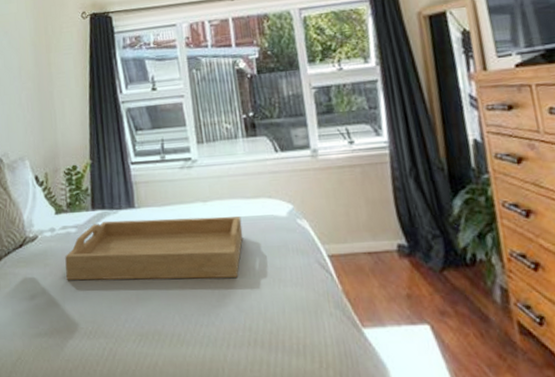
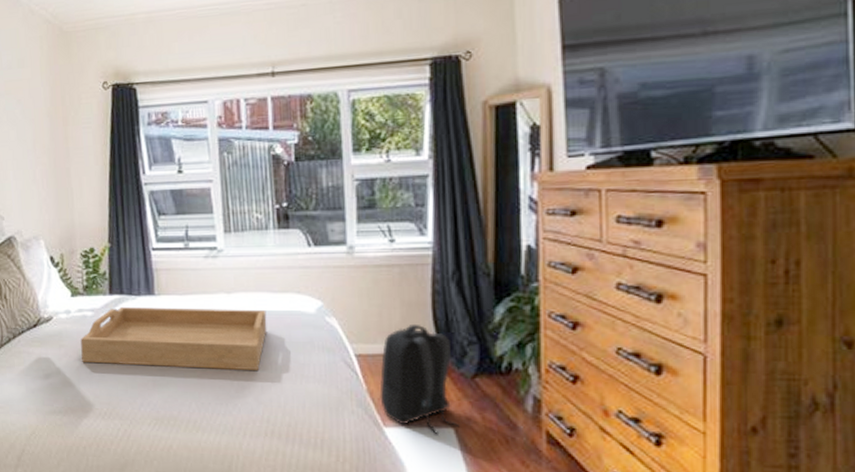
backpack: none [353,221,435,332] -> present [379,323,460,434]

